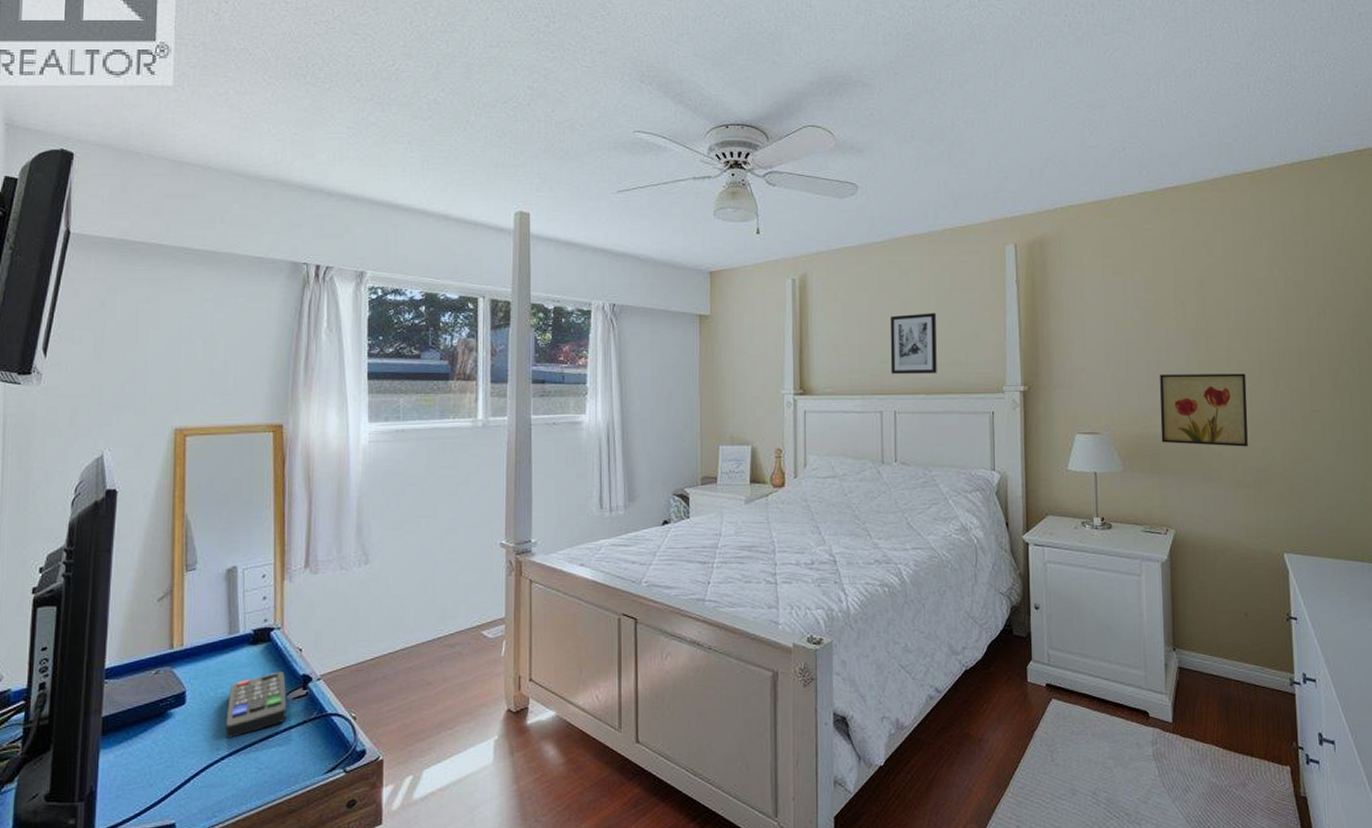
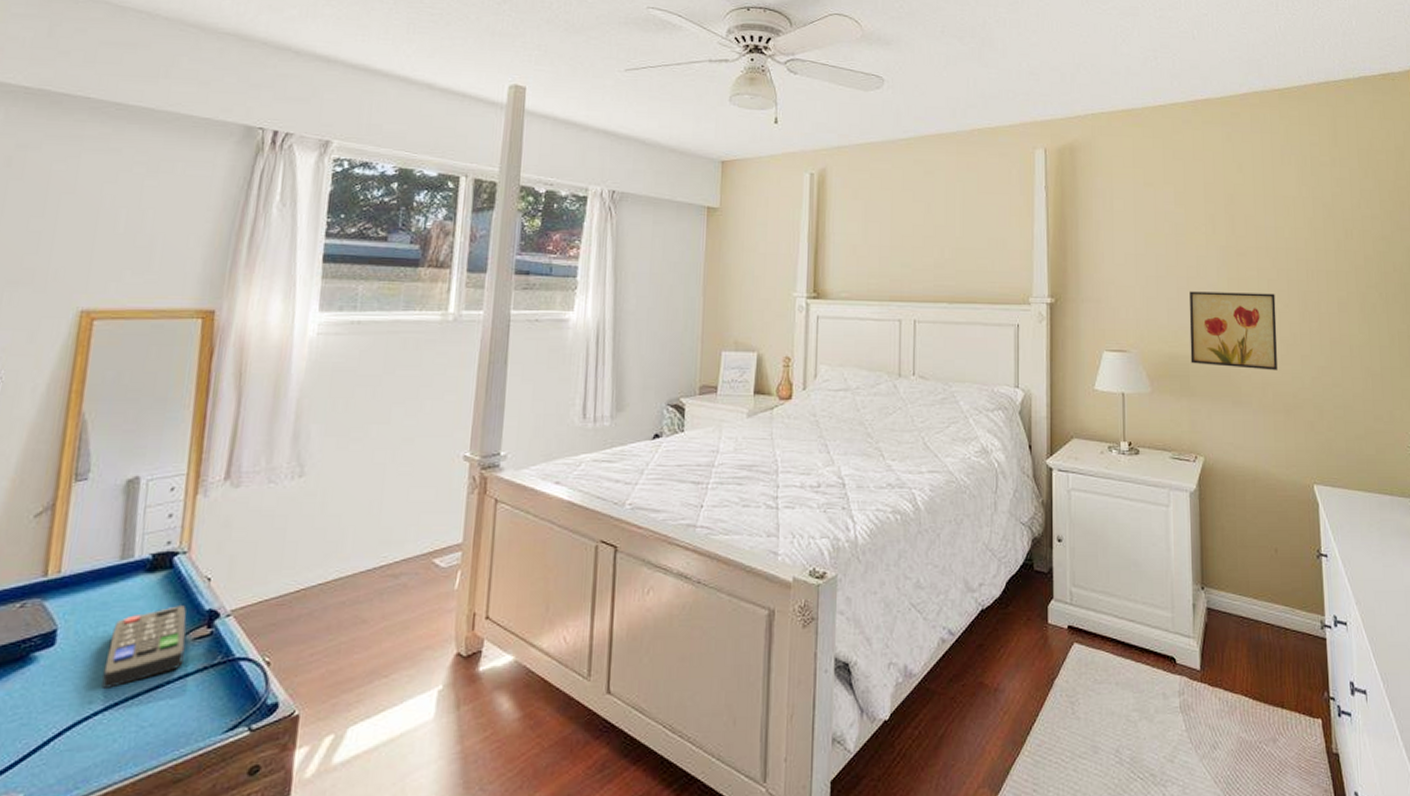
wall art: present [890,313,937,374] -> none [911,216,961,281]

